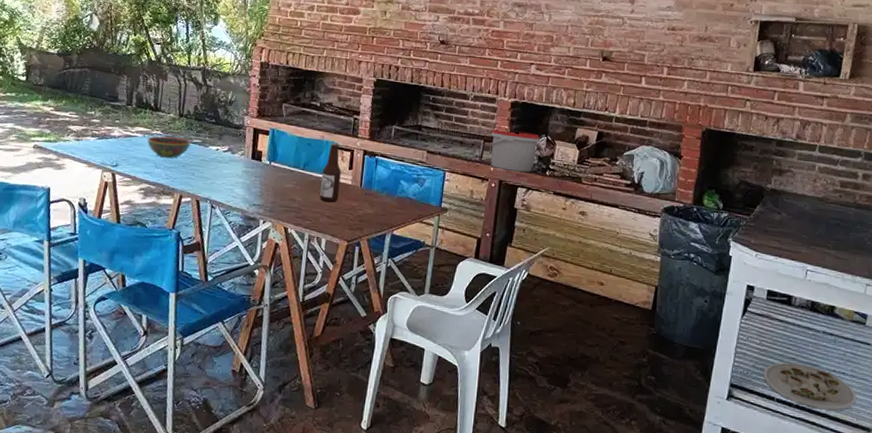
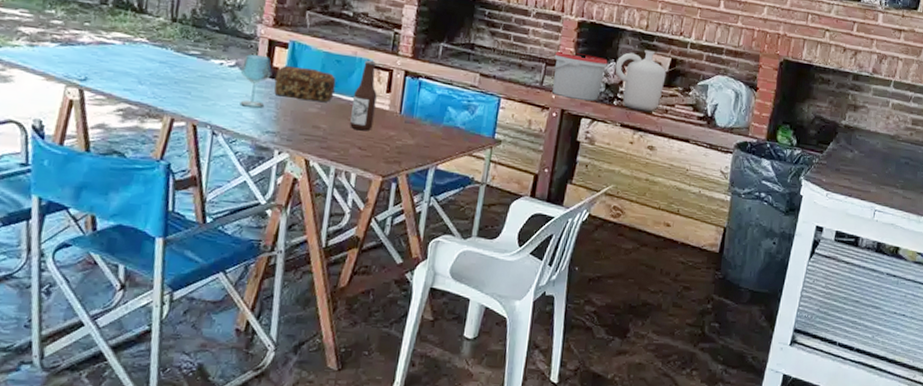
bowl: present [146,136,191,158] -> none [127,44,187,72]
wine glass: none [232,141,256,185] -> present [240,54,272,108]
bread loaf: none [258,149,308,179] -> present [274,66,336,102]
water jug: none [546,124,594,181] -> present [615,49,666,112]
platter: present [763,362,857,411] -> none [827,305,914,354]

